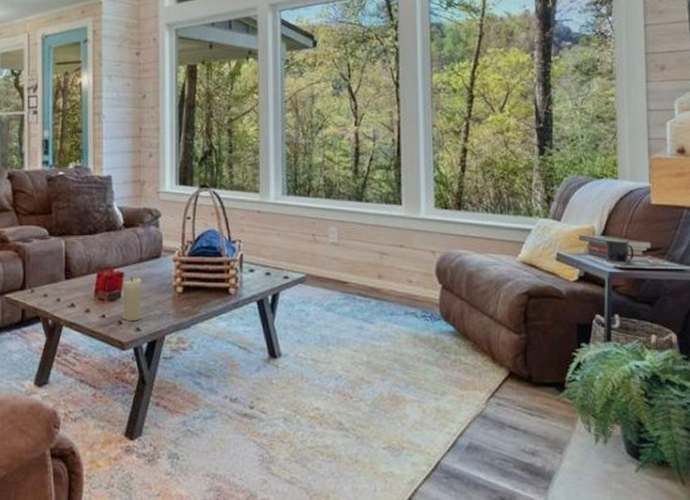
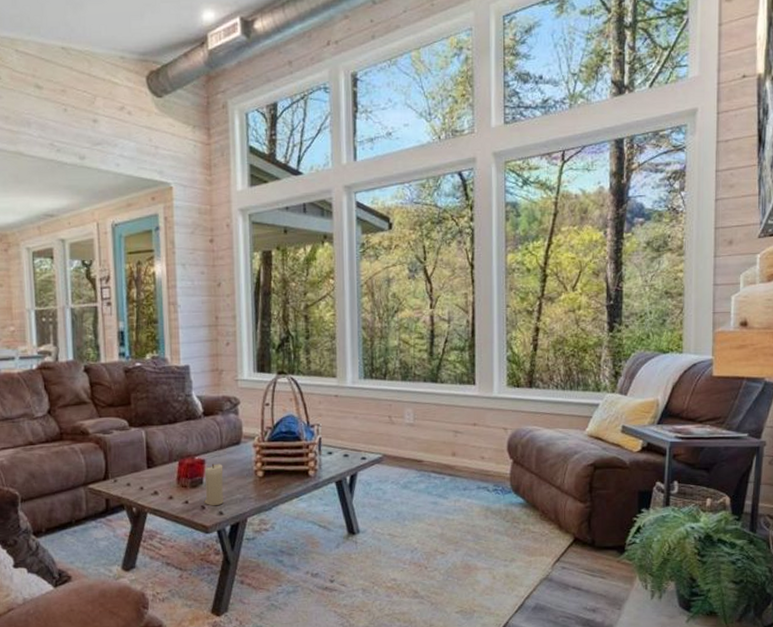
books: present [578,235,651,263] -> none [643,407,711,433]
mug: present [605,240,634,264] -> none [668,411,695,435]

